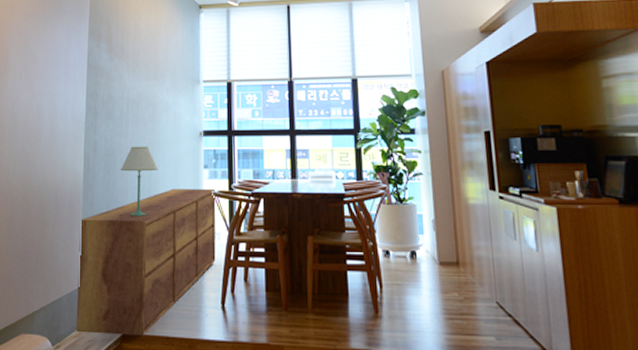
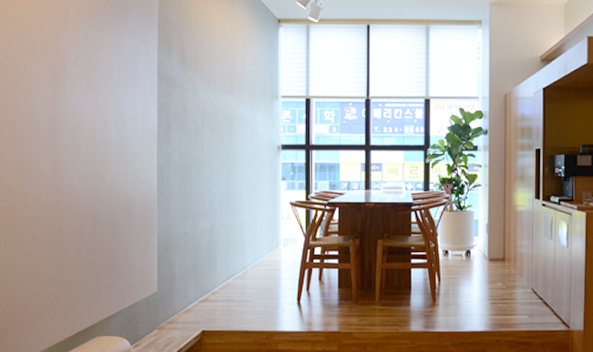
sideboard: present [76,188,216,336] -> none [154,199,293,332]
table lamp: present [121,146,158,216] -> none [197,159,236,225]

